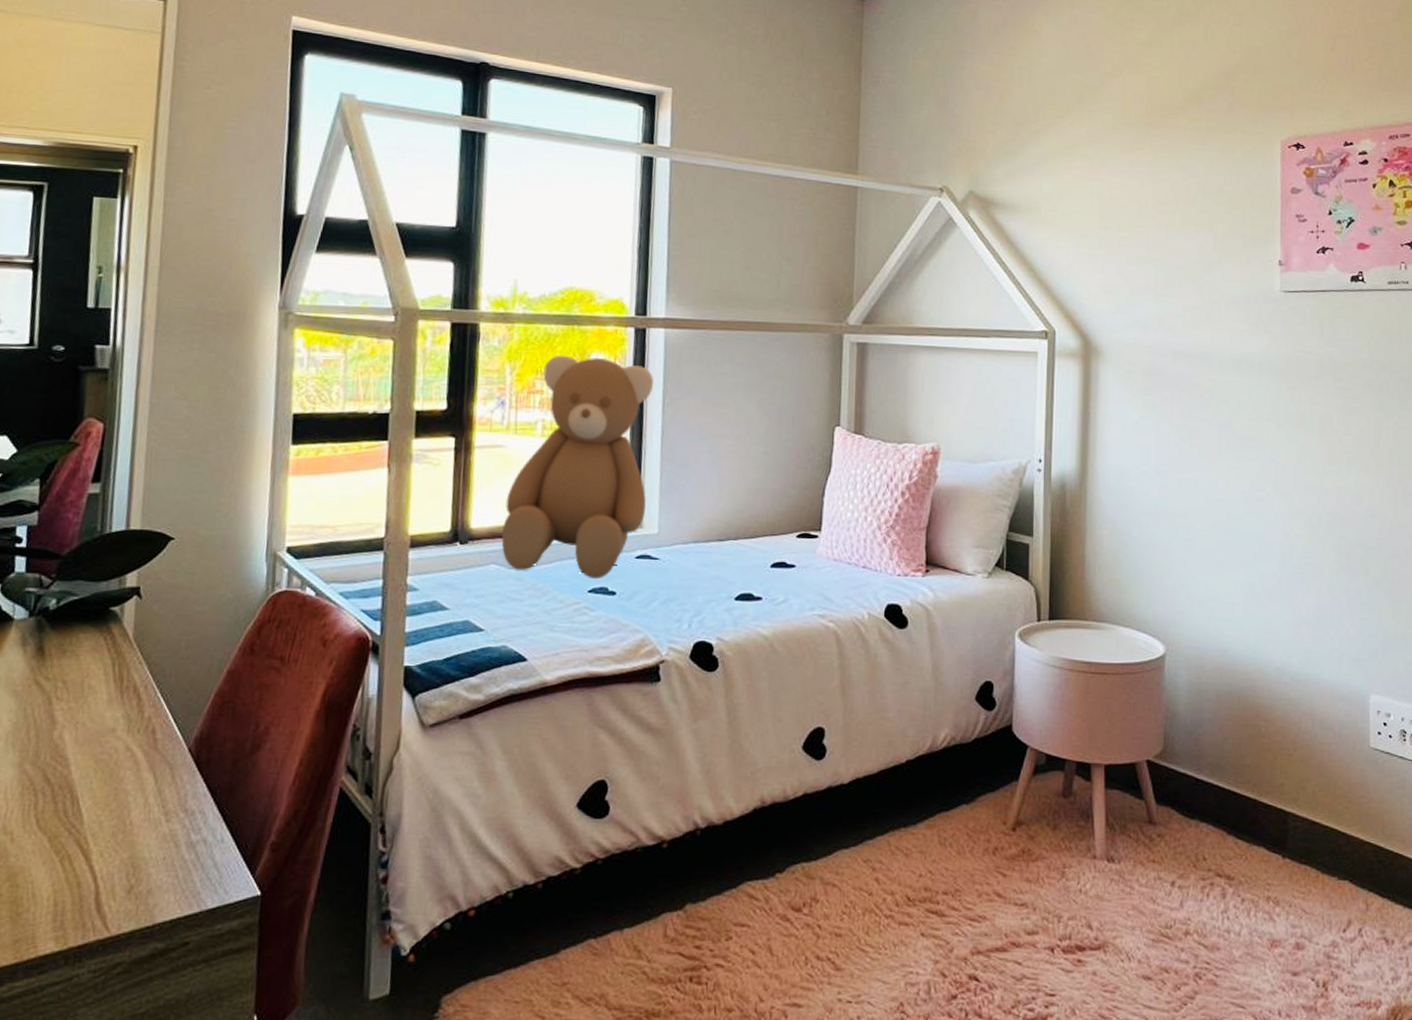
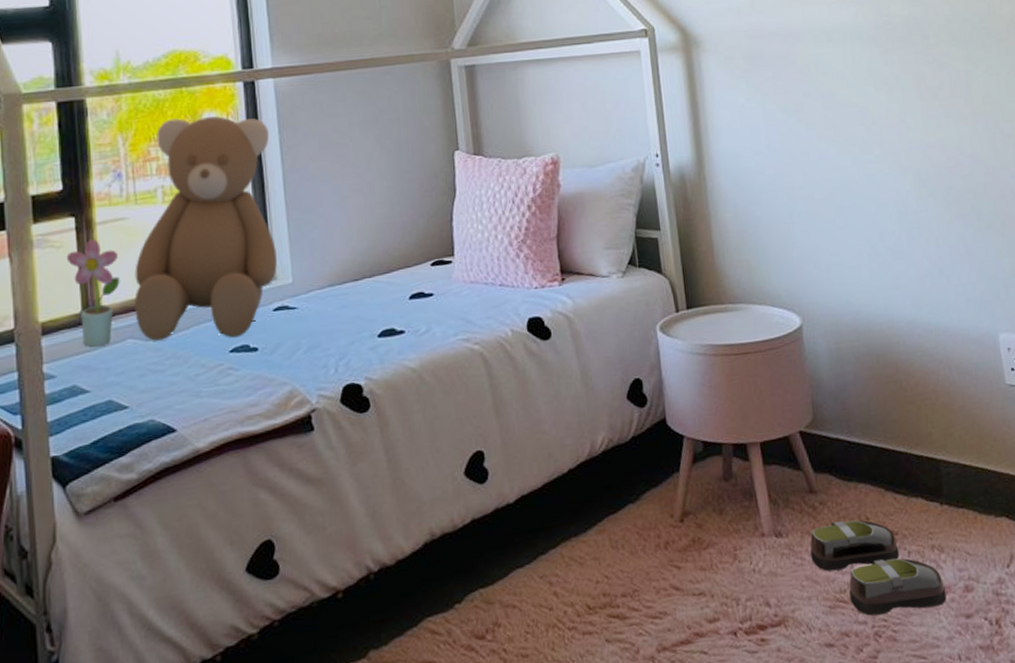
potted flower: none [442,462,492,566] -> present [66,239,120,347]
slippers: none [1141,856,1275,959] -> present [810,520,947,616]

